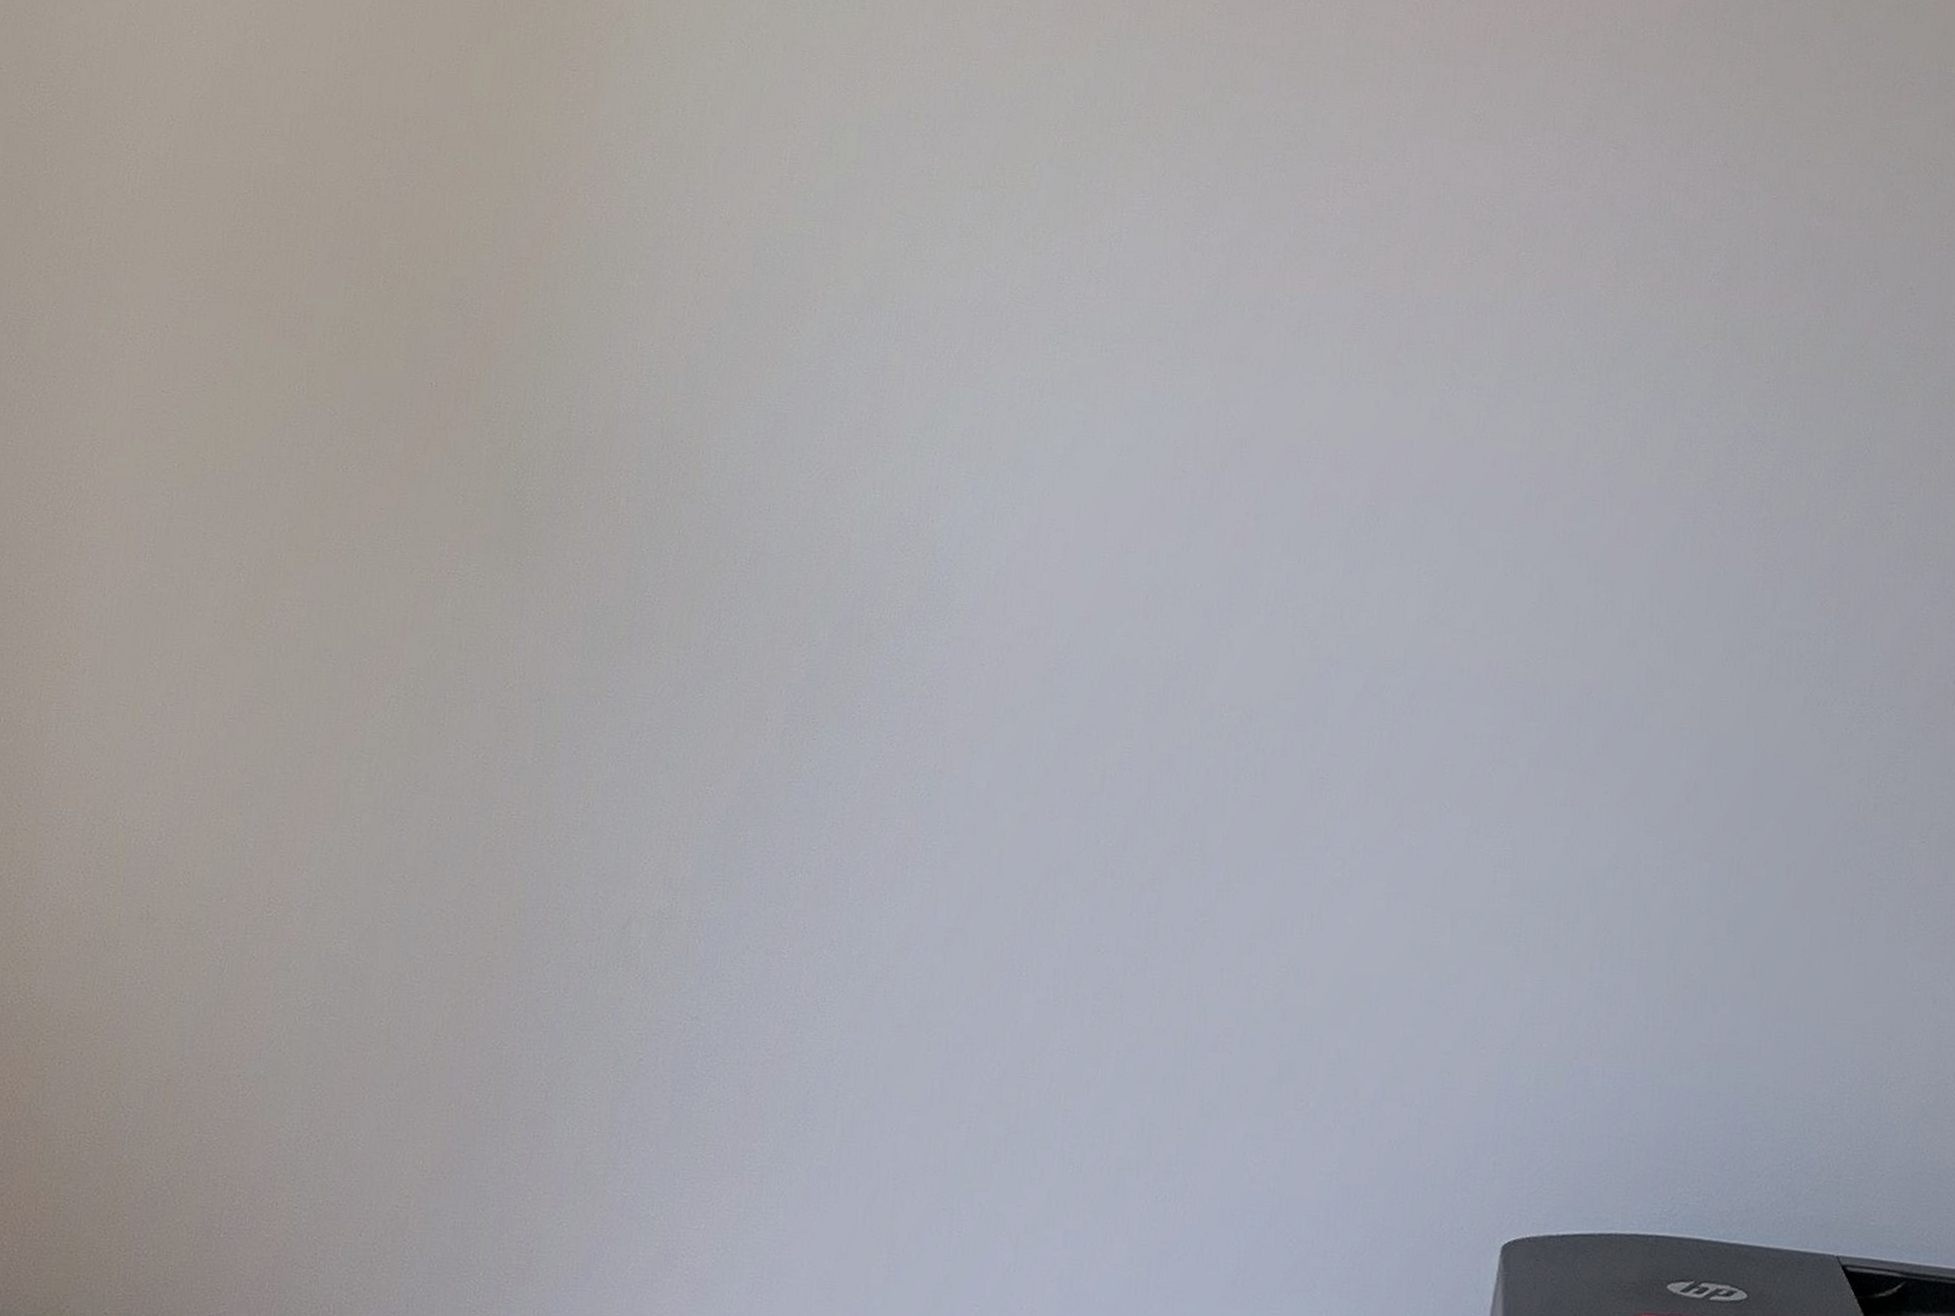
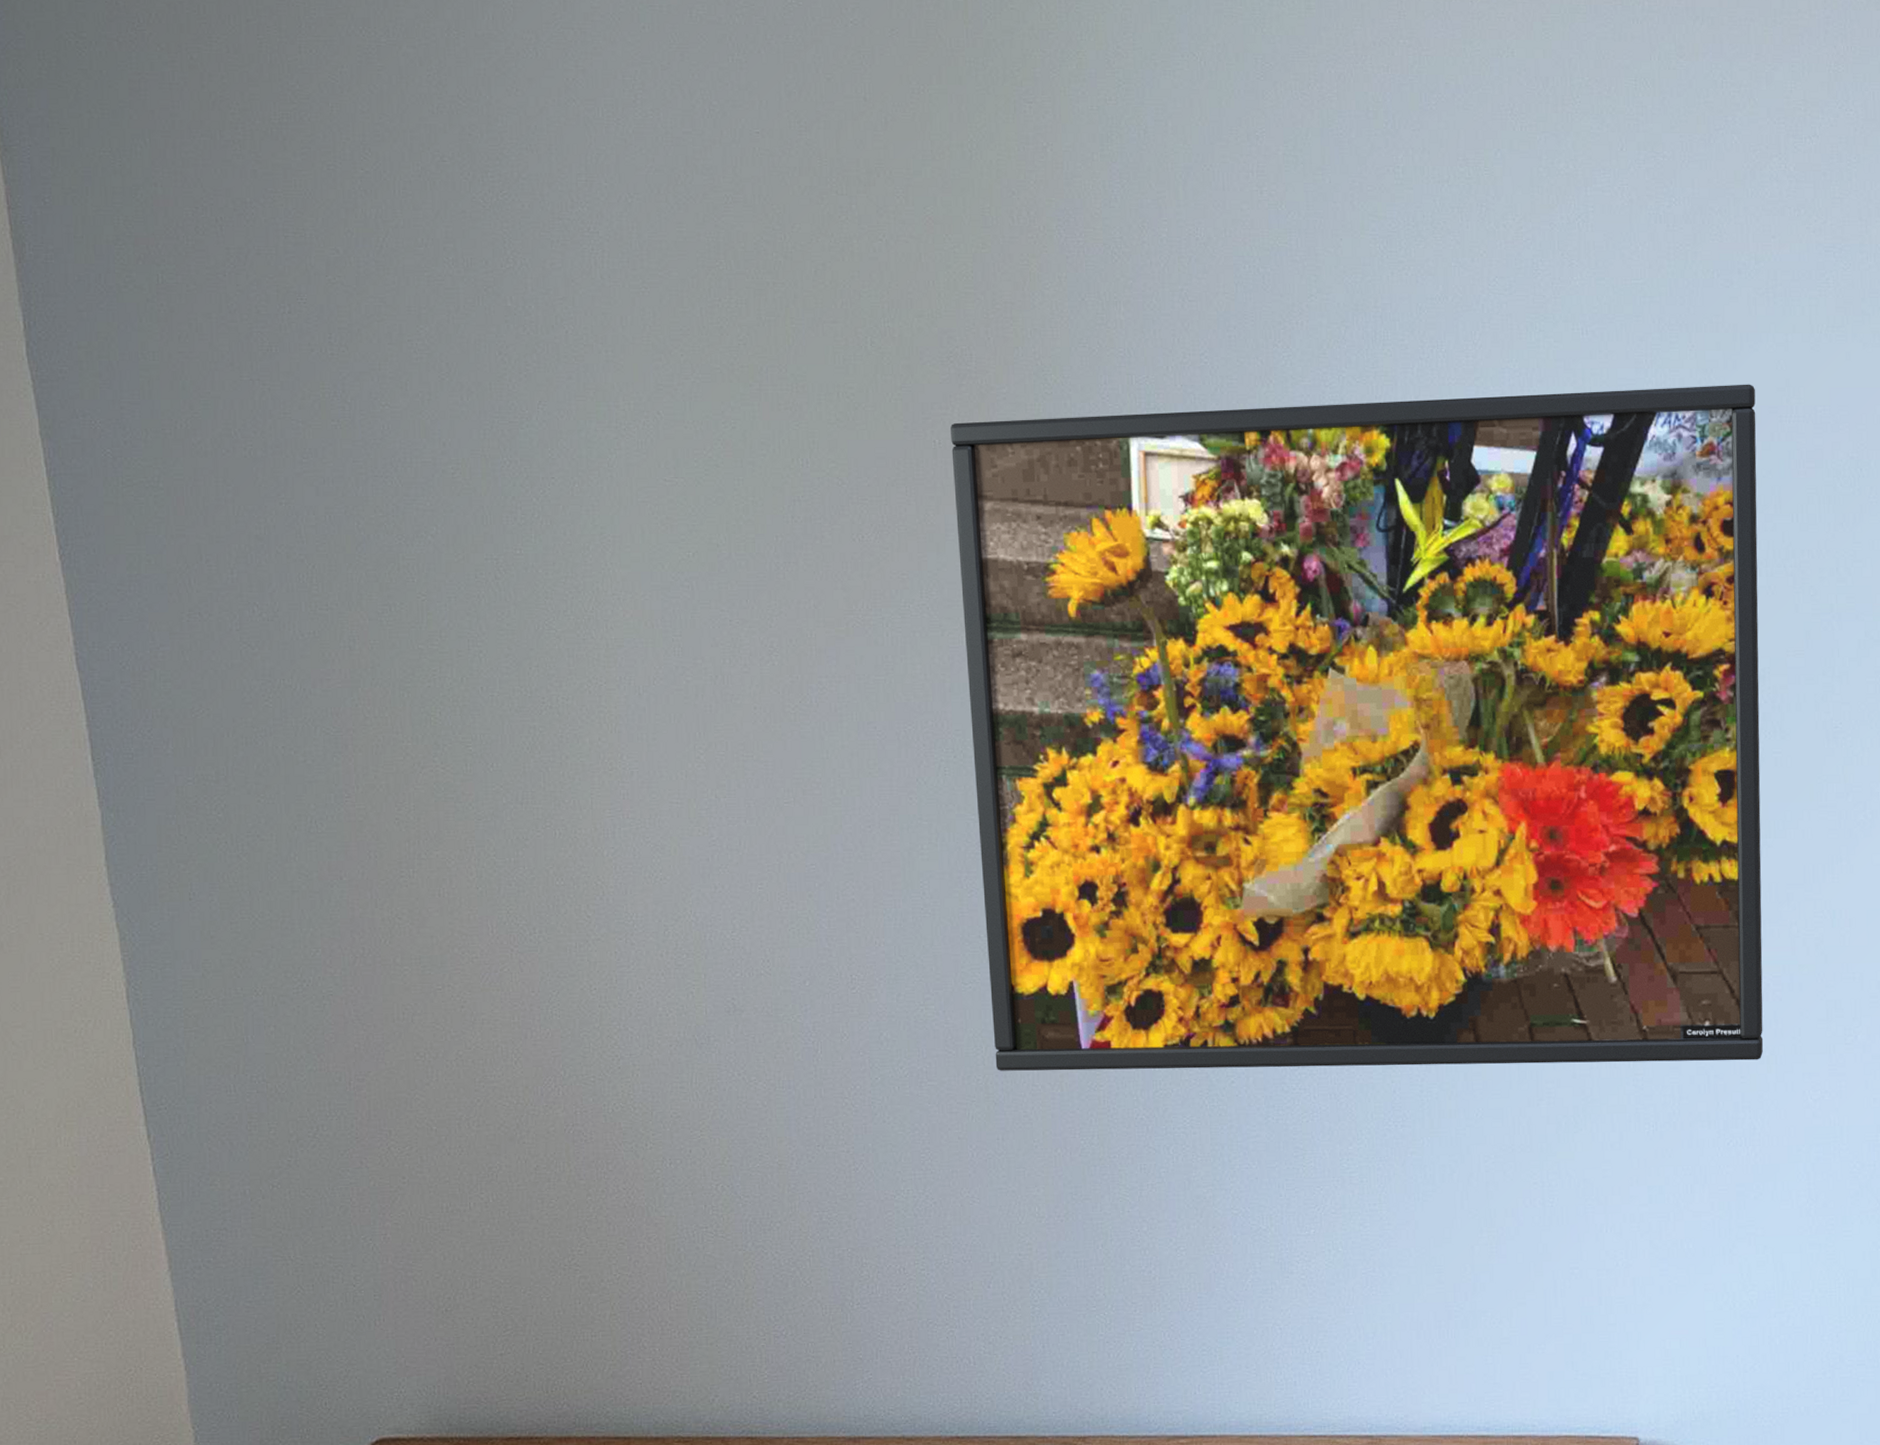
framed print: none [400,367,1275,1114] -> present [951,384,1764,1071]

